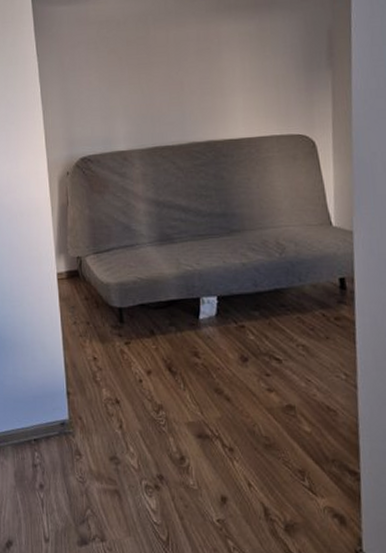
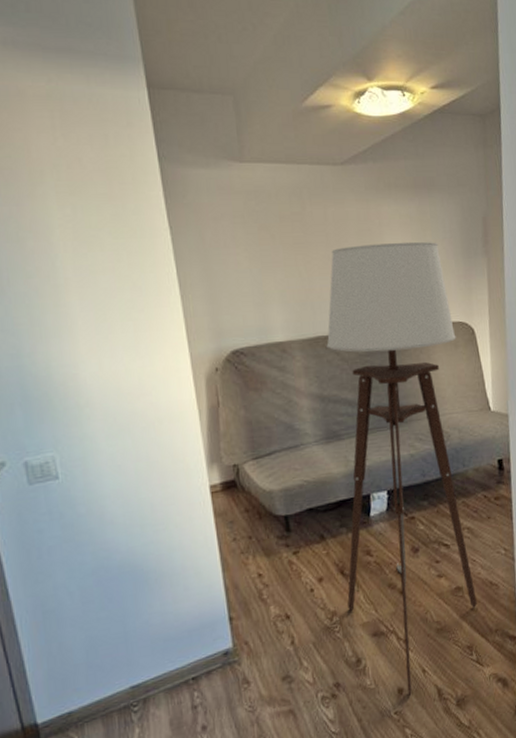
floor lamp: none [163,57,311,506] -> present [326,241,477,695]

